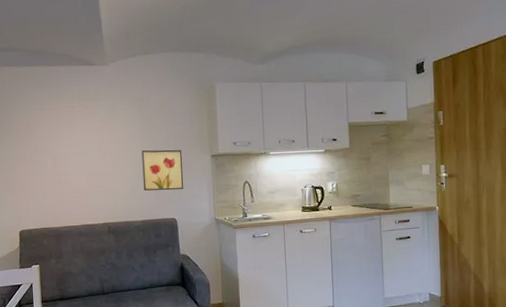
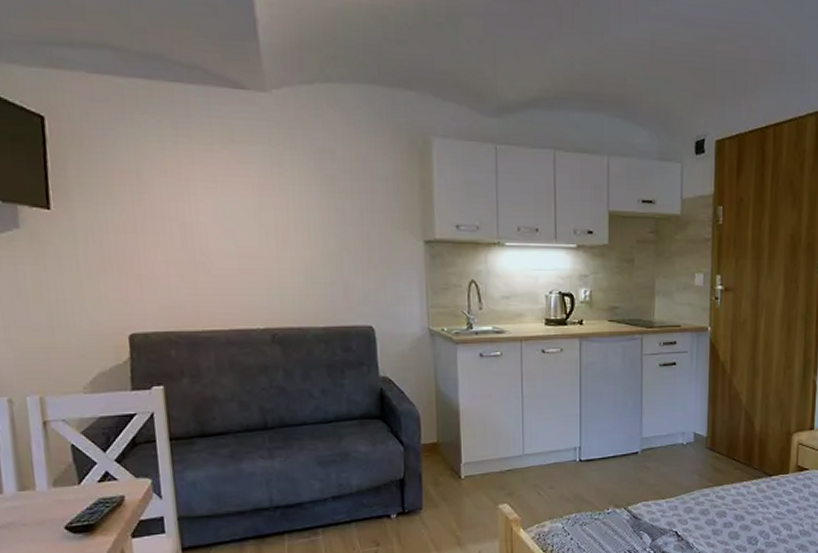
wall art: present [141,149,184,191] -> none [322,225,385,287]

